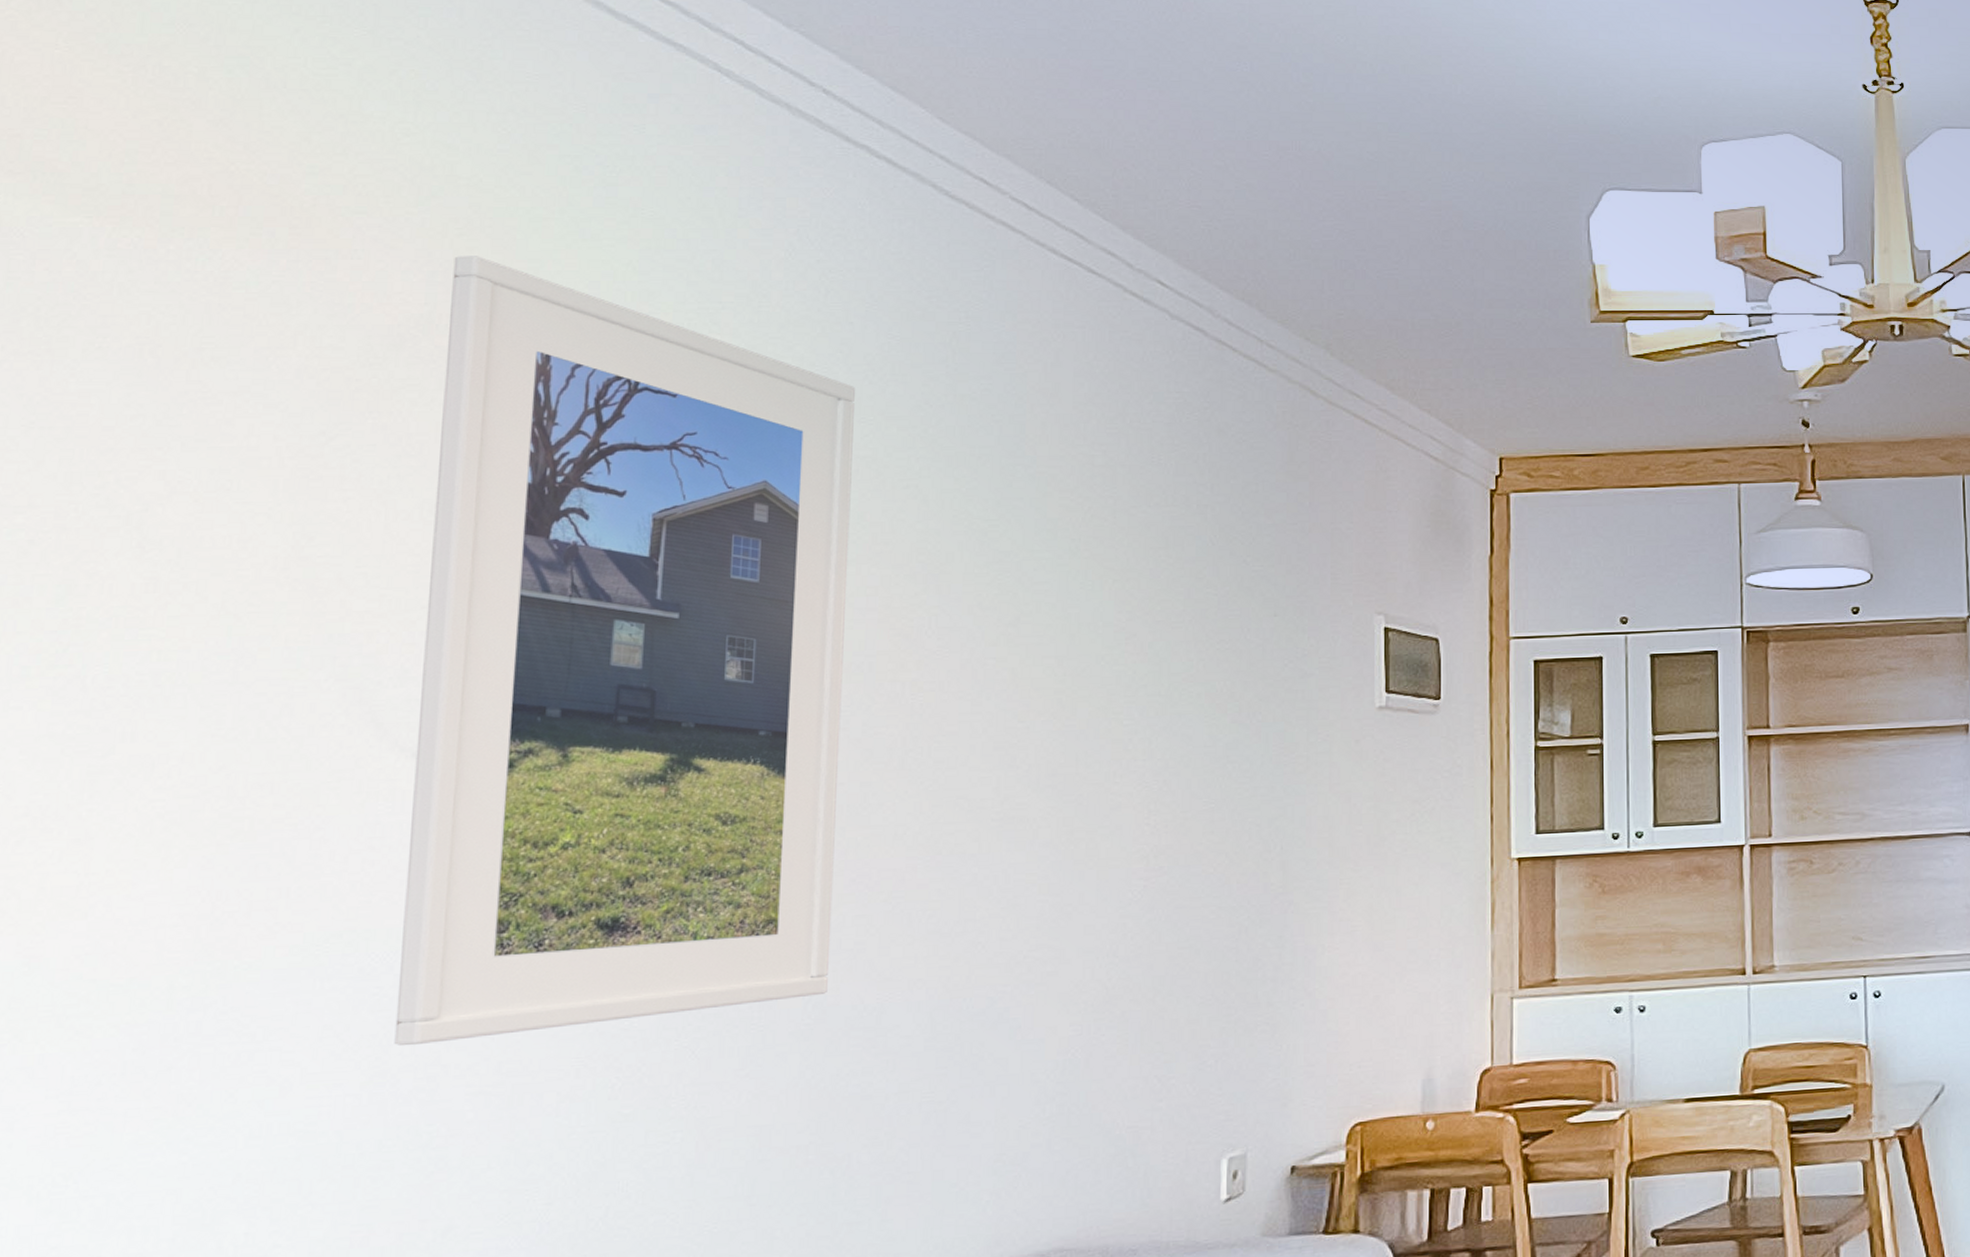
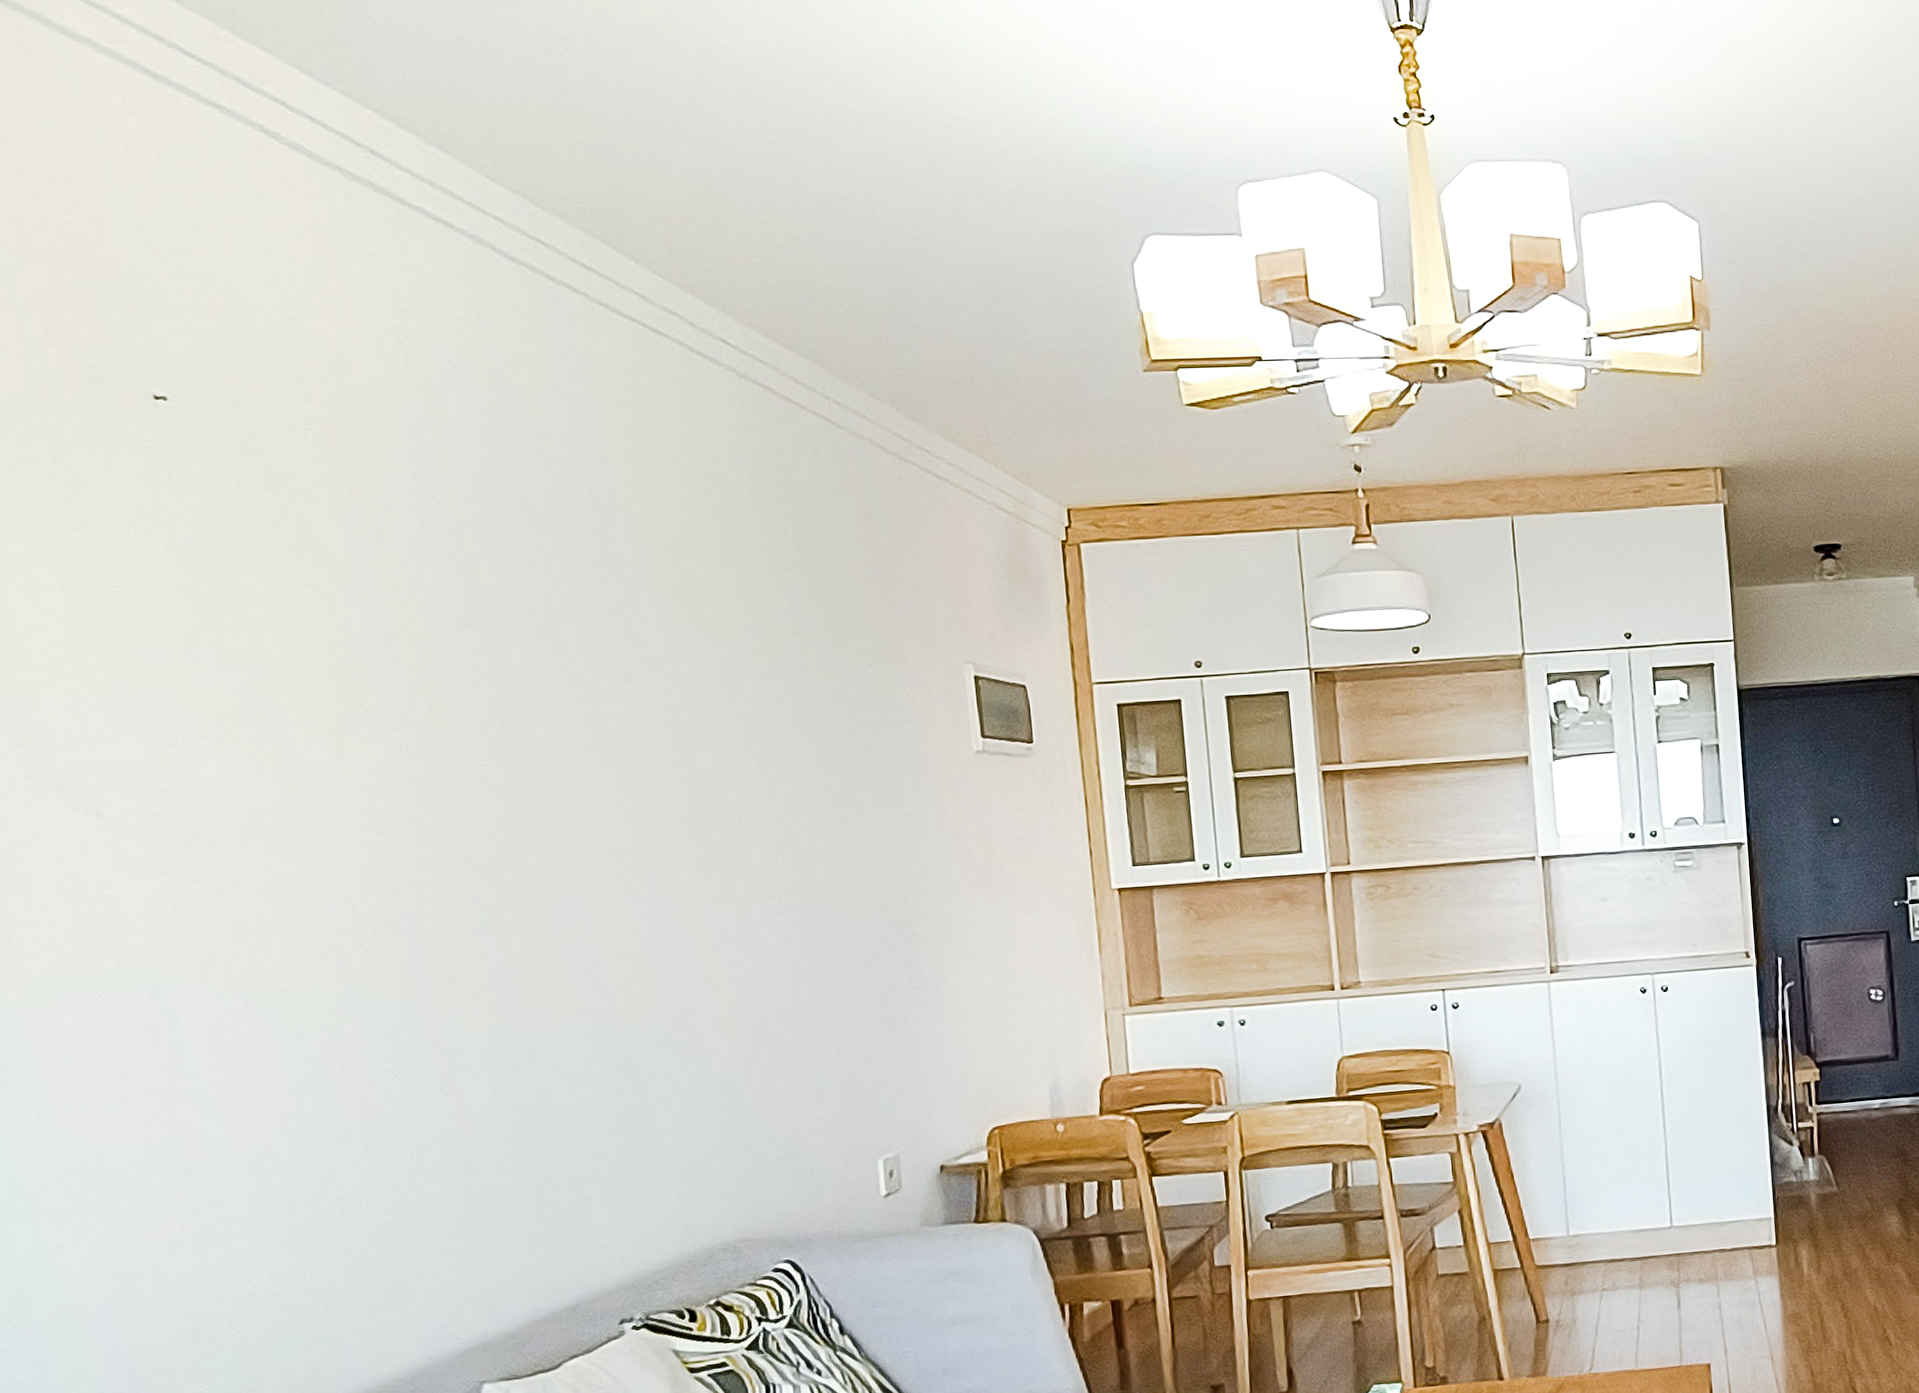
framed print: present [394,256,856,1046] -> none [45,330,507,1075]

